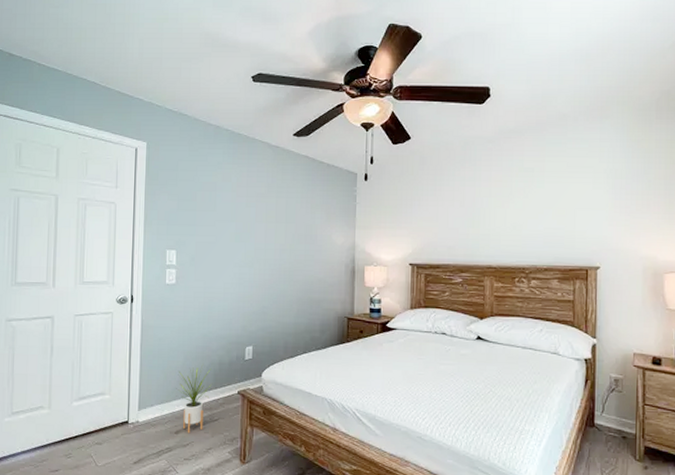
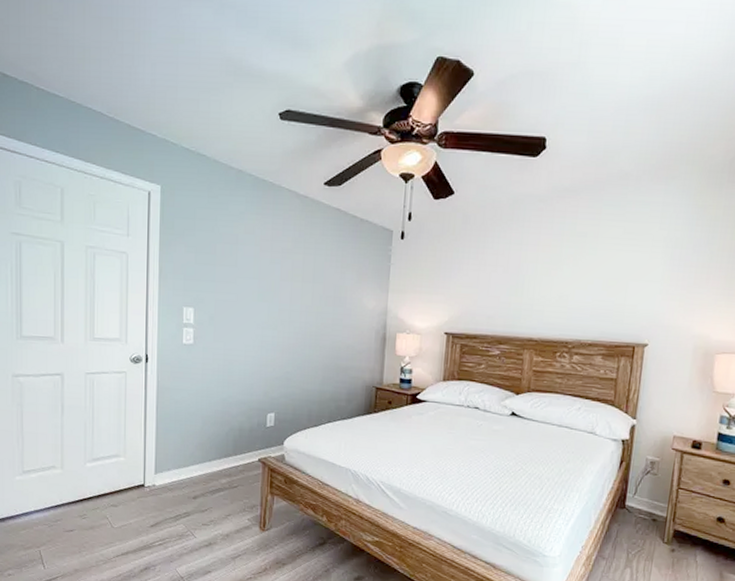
house plant: present [176,365,212,434] -> none [194,431,231,499]

